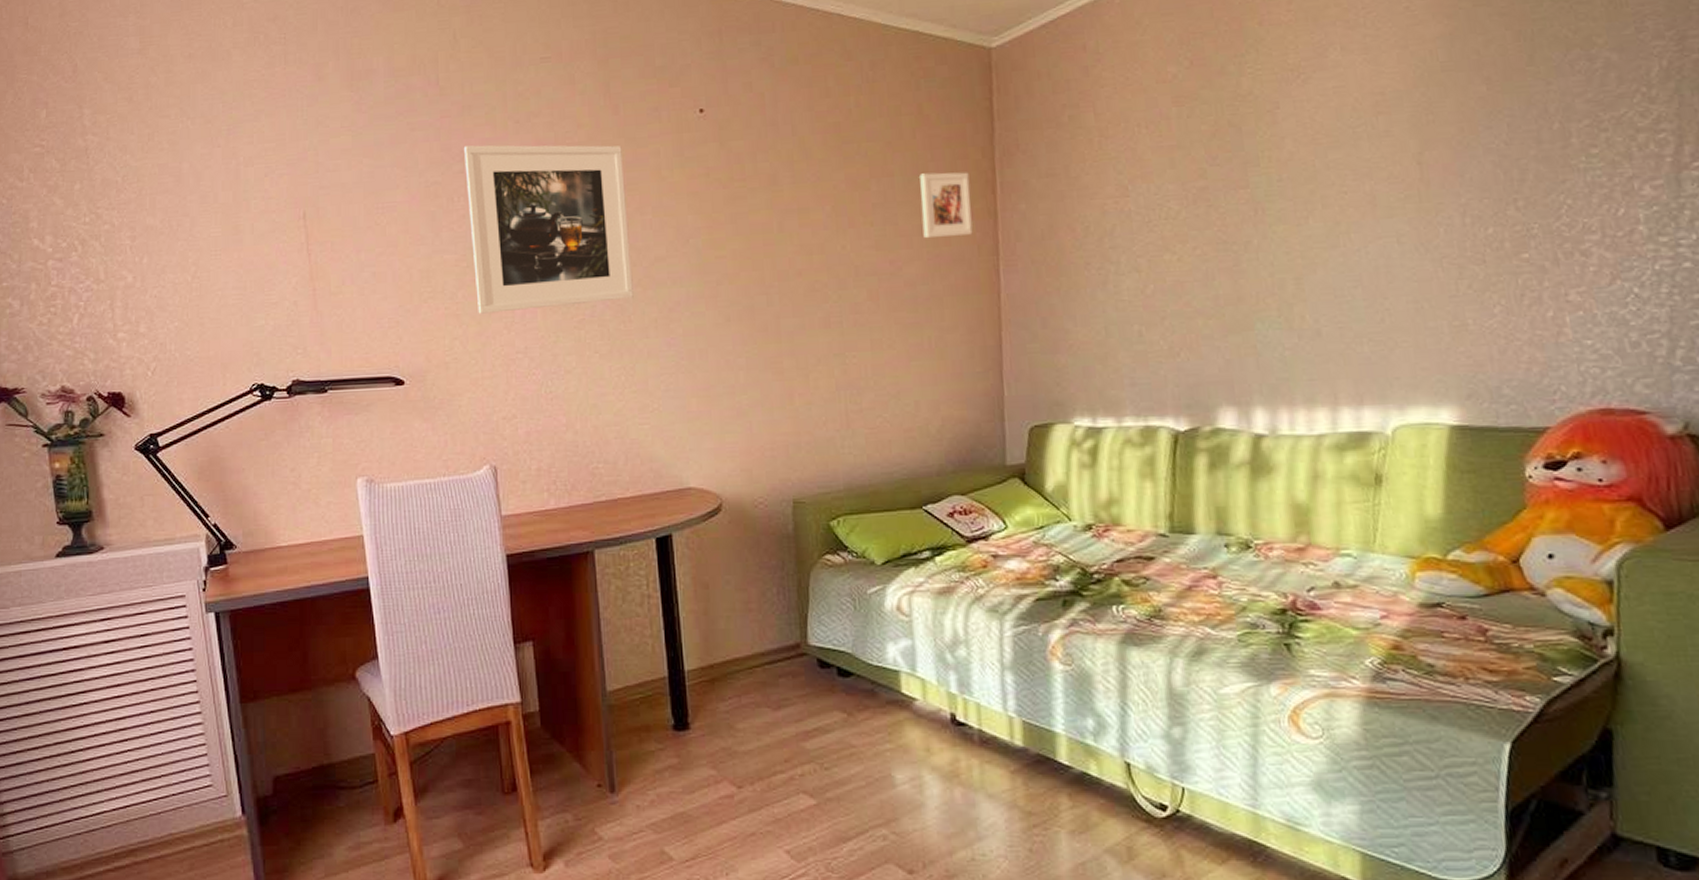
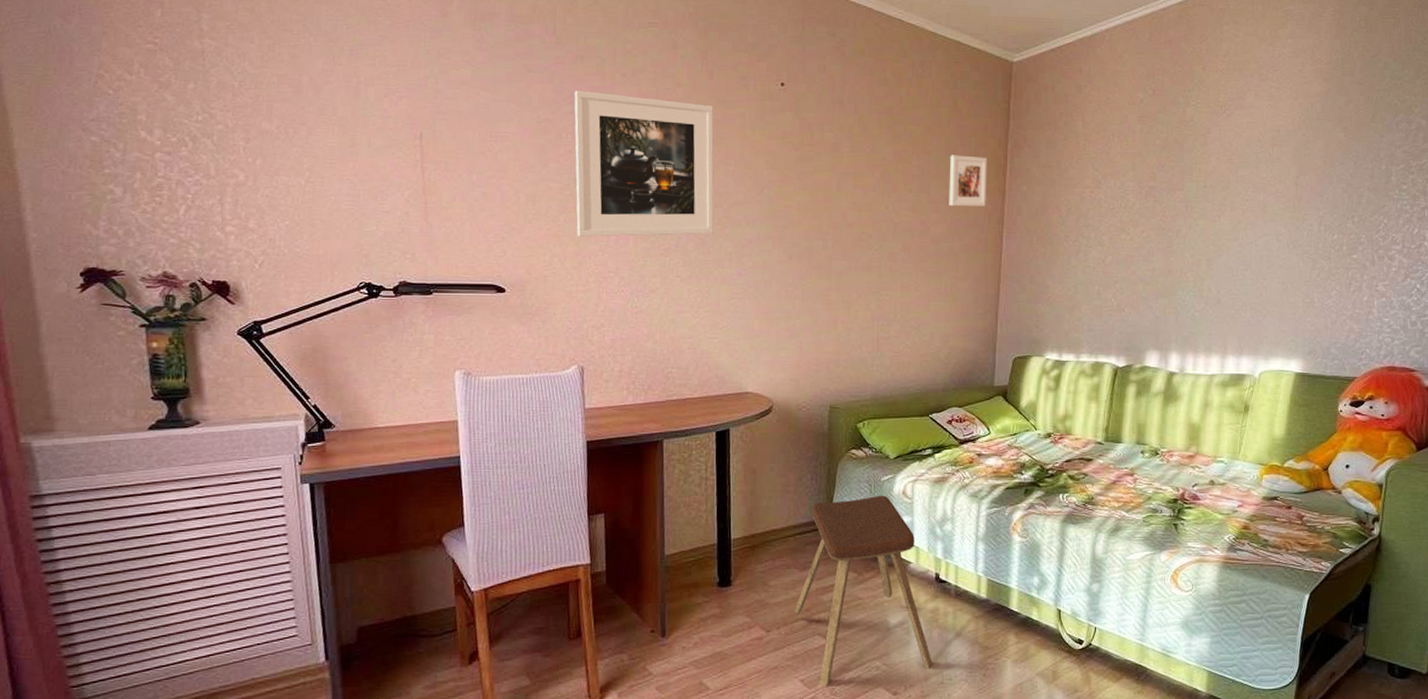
music stool: none [769,612,958,860] -> present [794,495,932,687]

